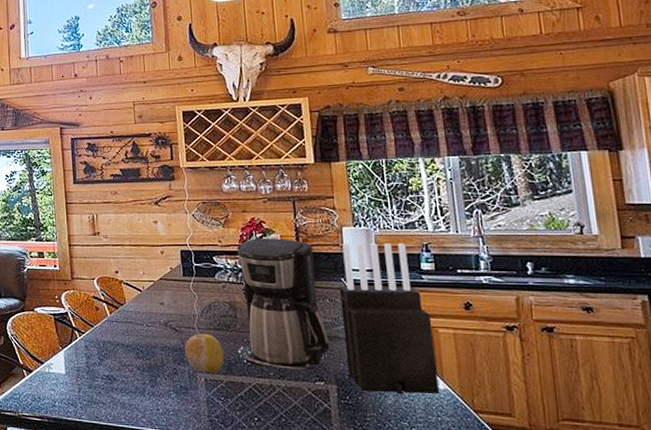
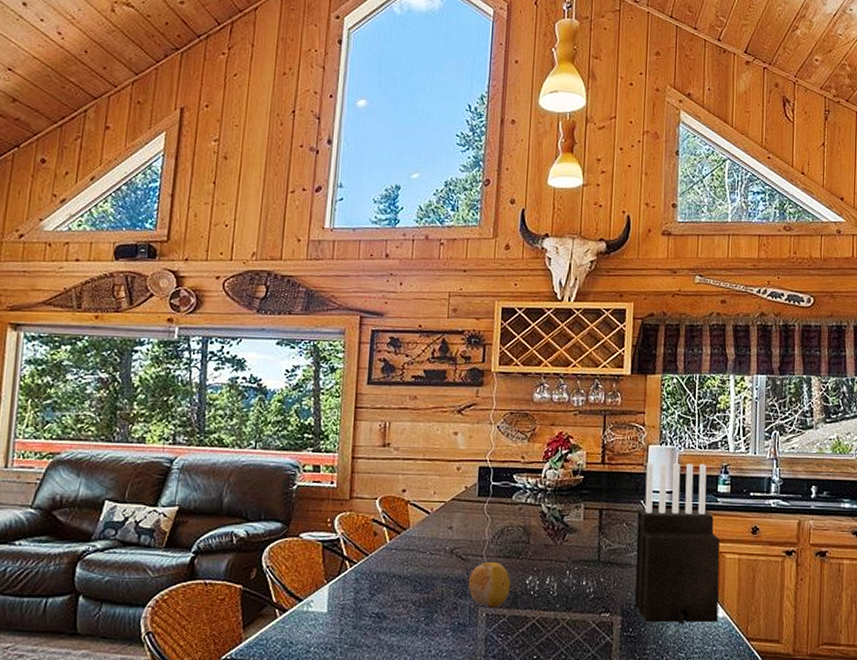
coffee maker: present [237,238,330,371] -> none [532,455,621,602]

